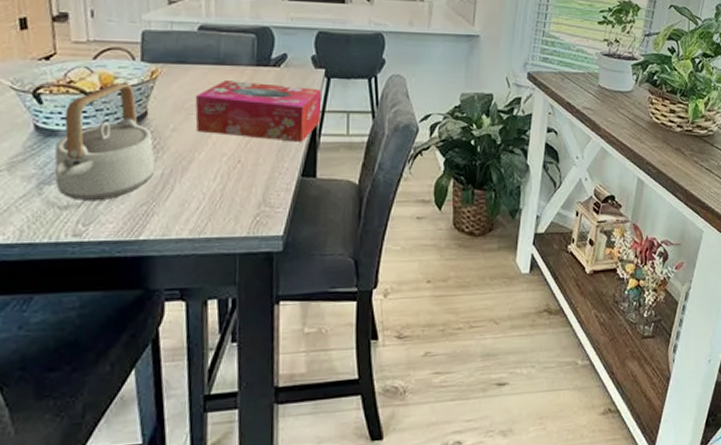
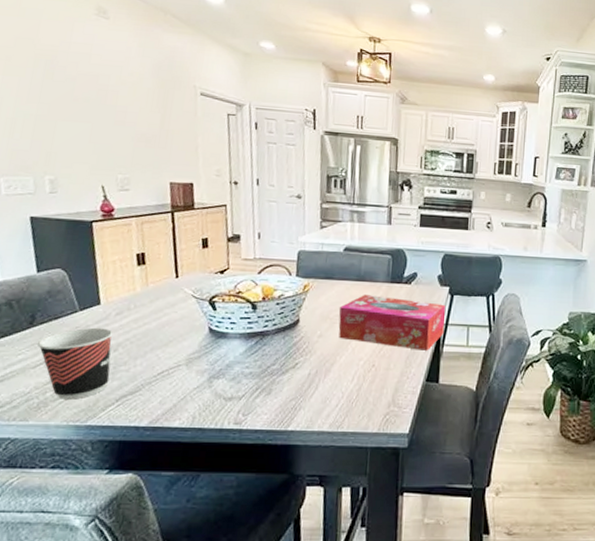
teapot: present [54,83,156,202] -> none [222,294,304,395]

